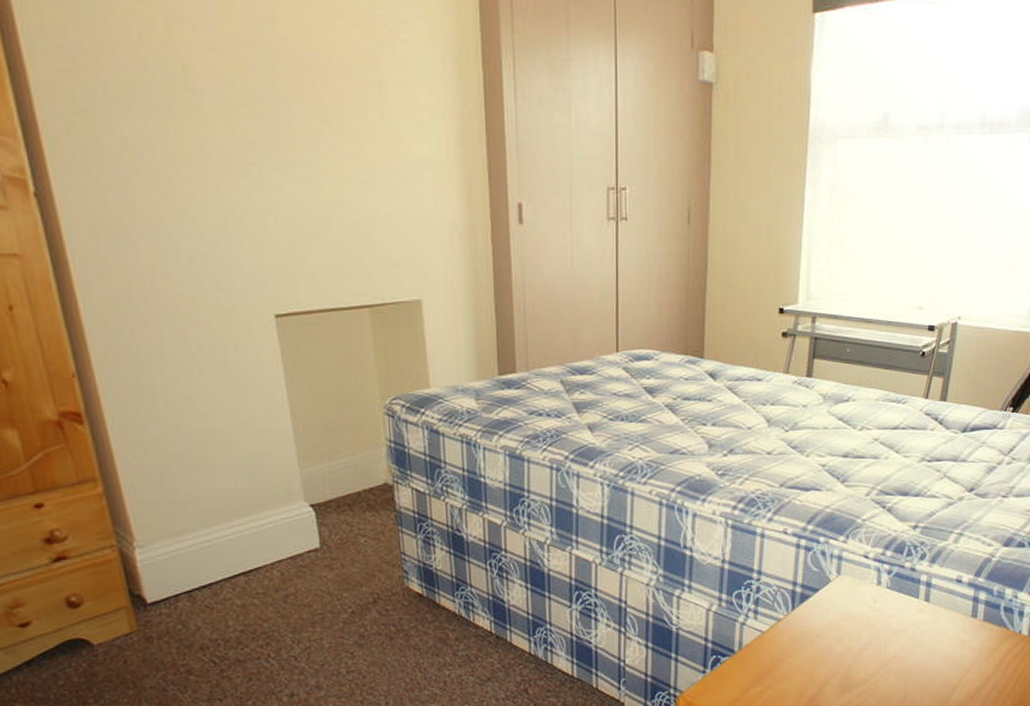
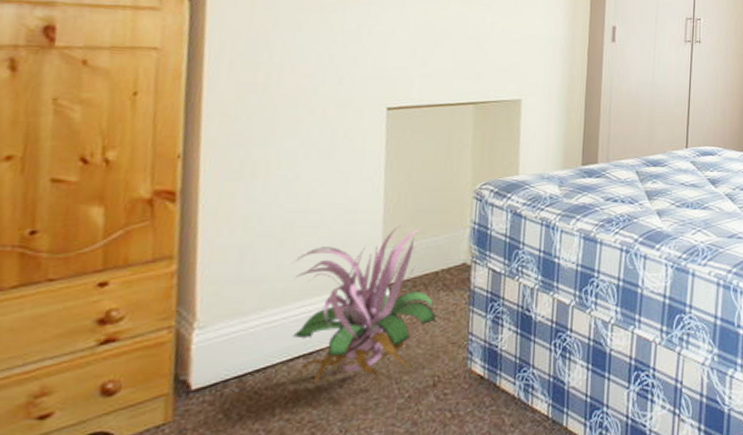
decorative plant: none [211,444,367,602] -> present [291,225,437,387]

